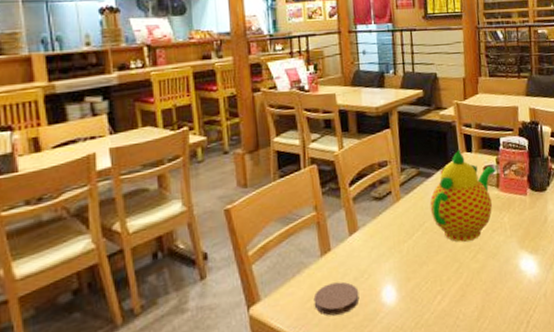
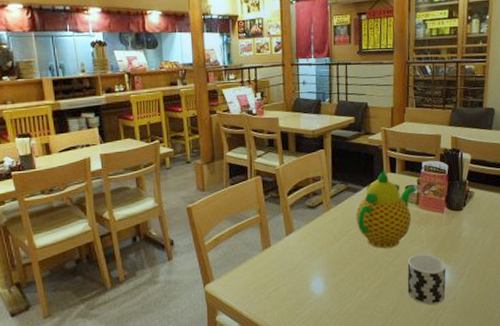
coaster: present [313,281,360,316] -> none [255,272,293,298]
cup: none [491,245,535,305] -> present [407,254,446,305]

